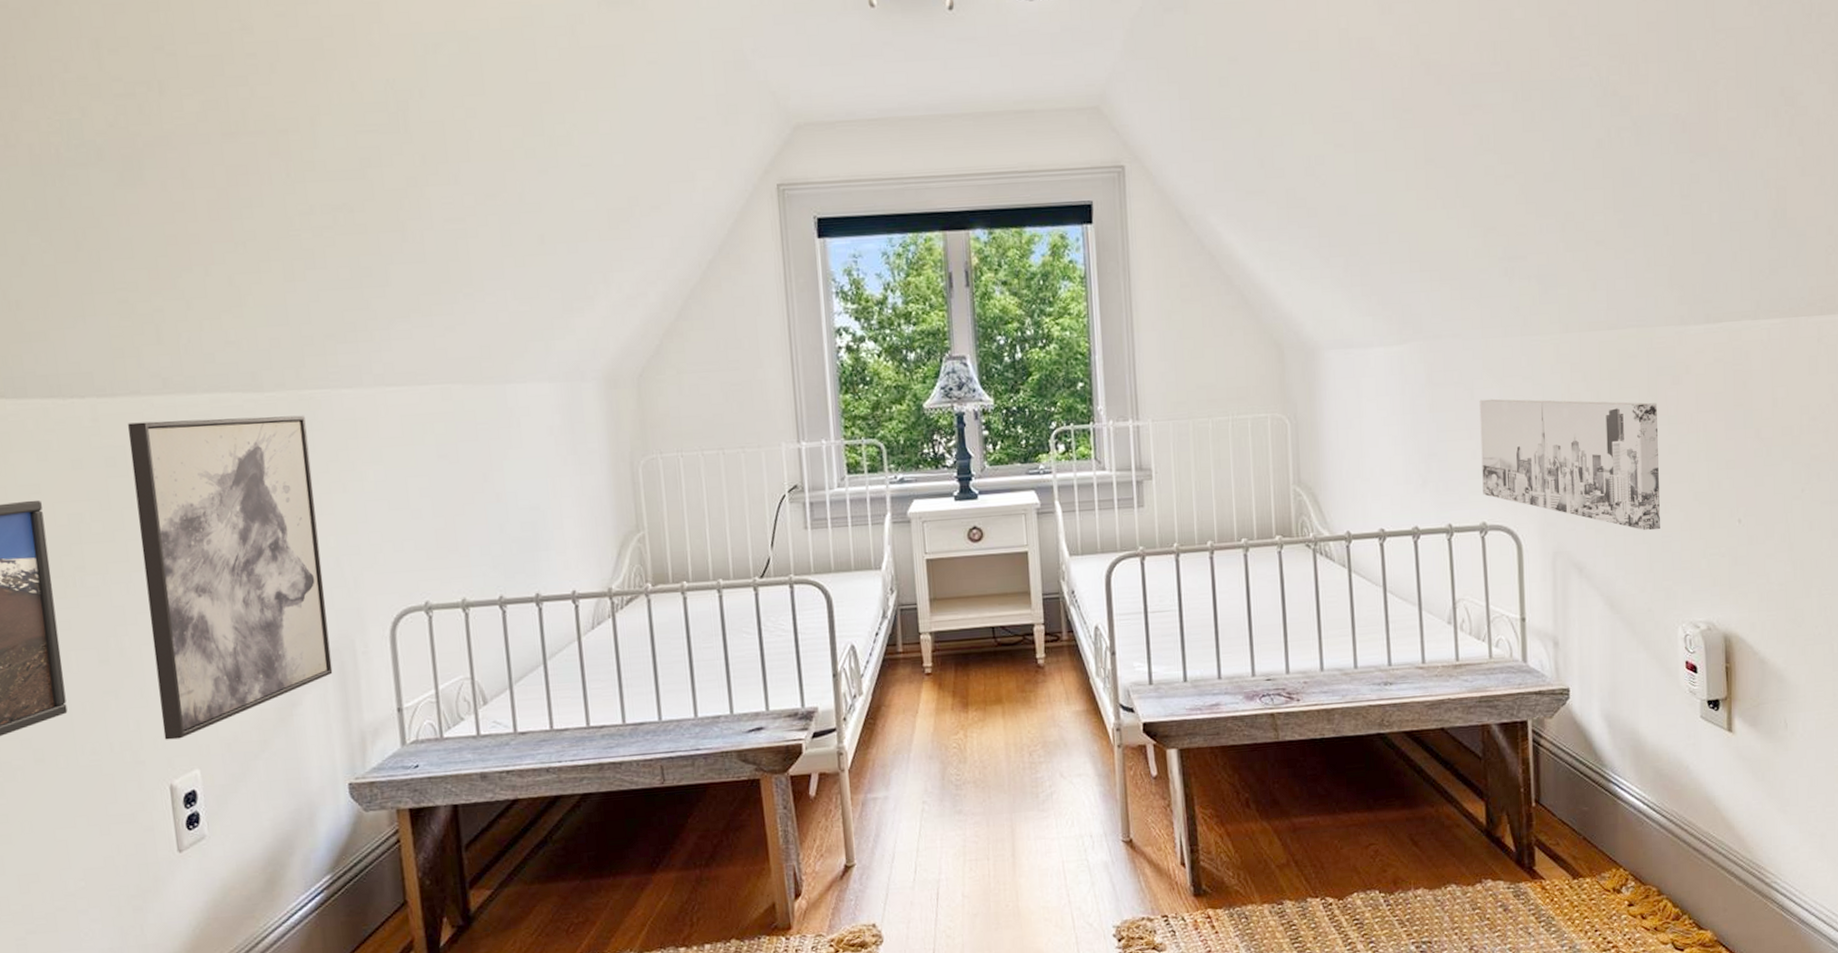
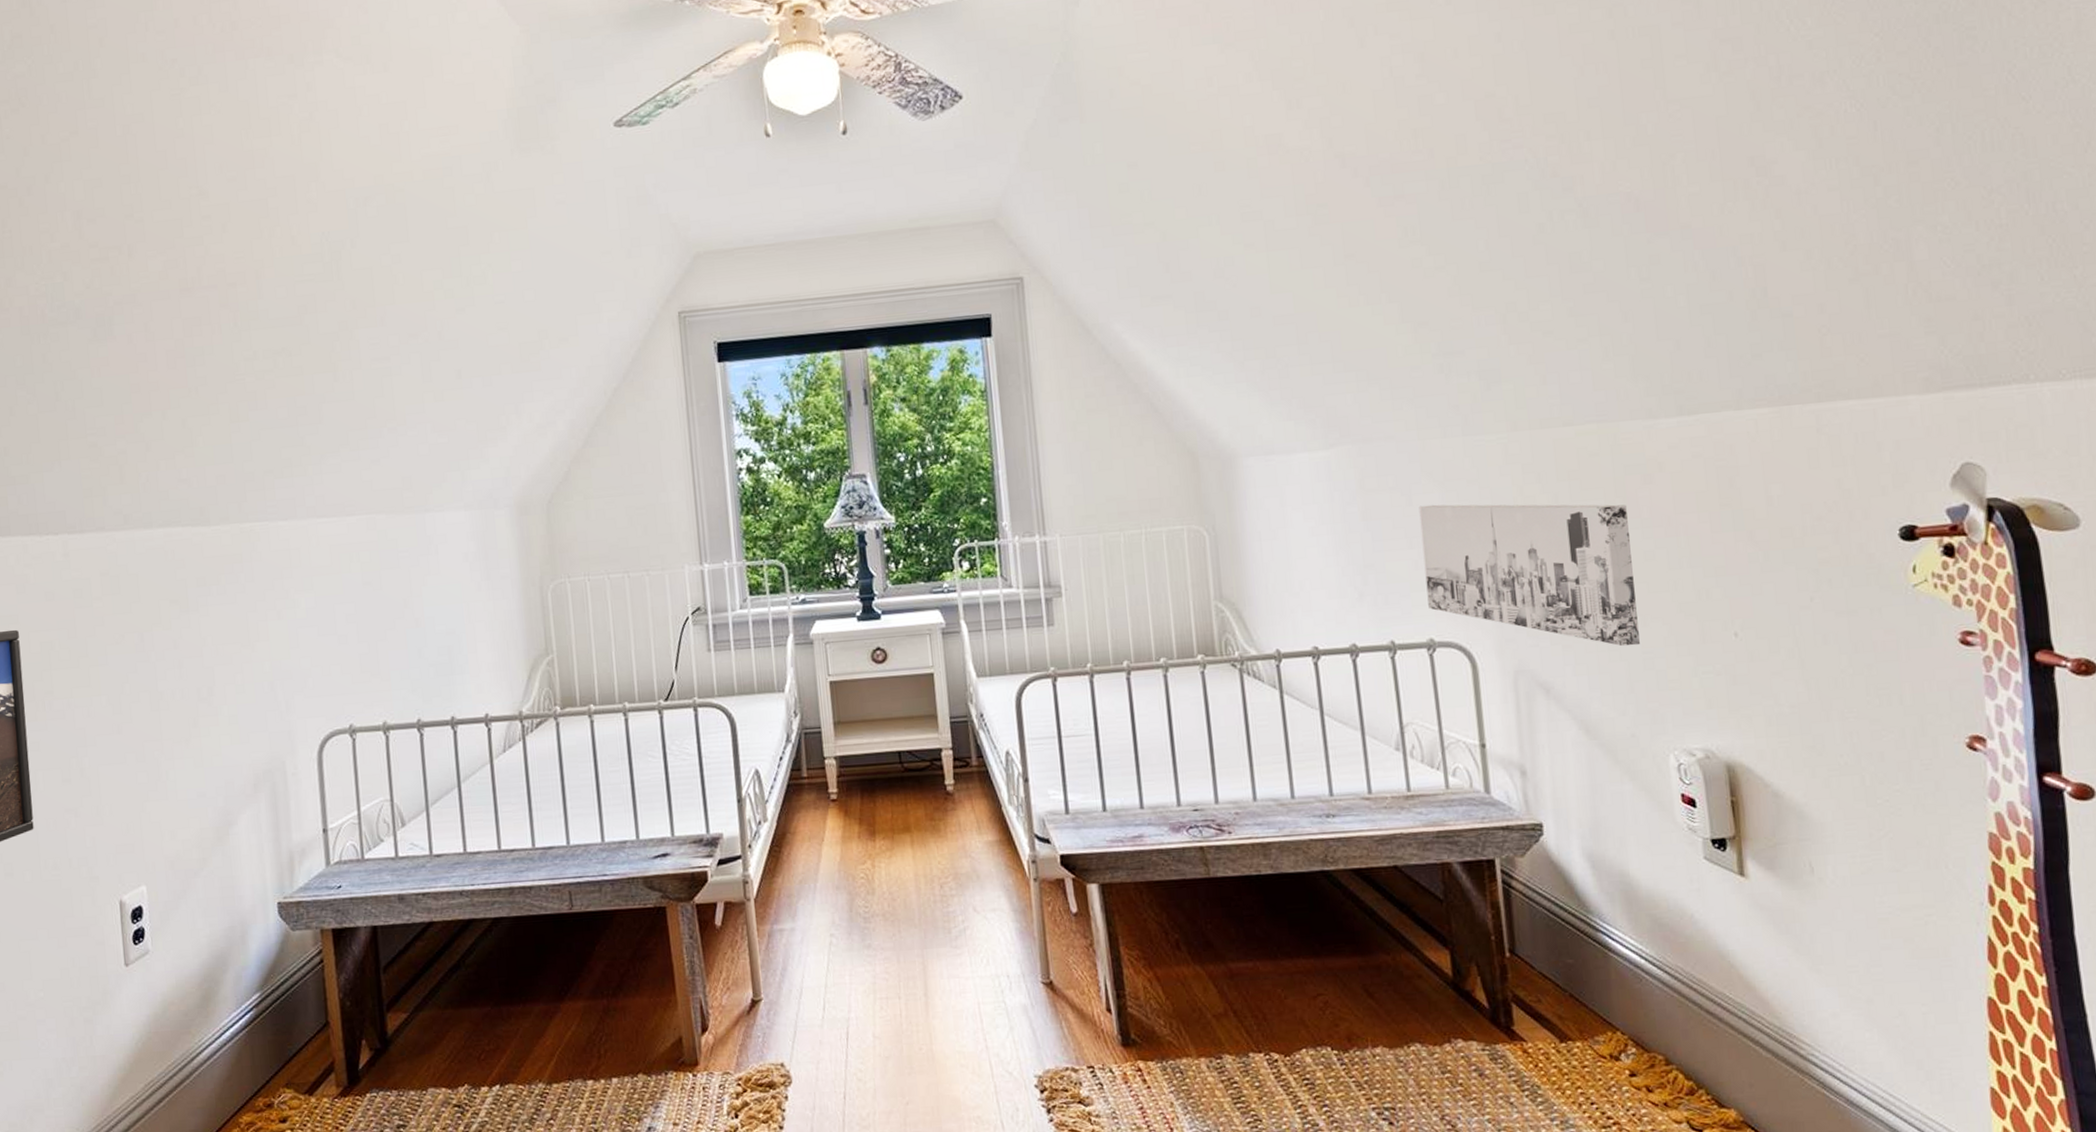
wall art: present [128,415,333,740] -> none [93,547,265,857]

